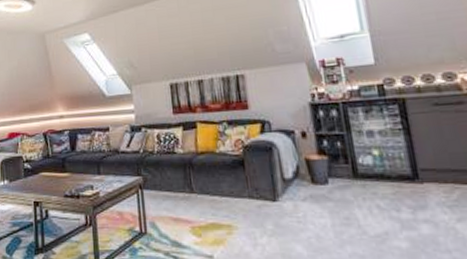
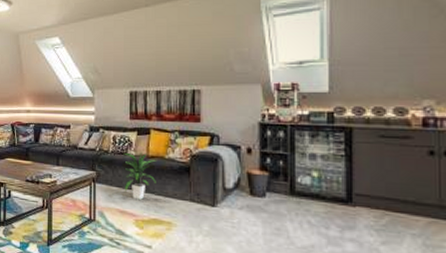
indoor plant: none [171,149,210,203] -> present [124,153,156,200]

